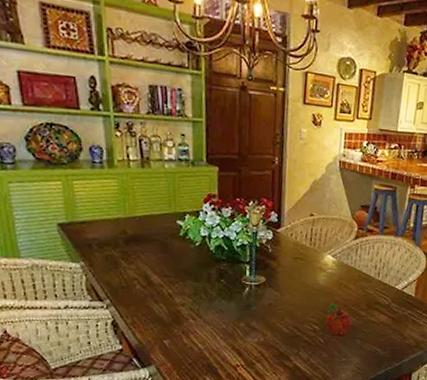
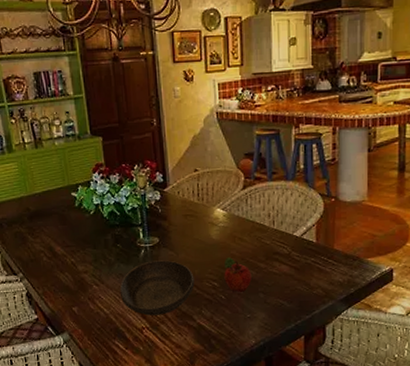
bowl: none [217,299,296,354] -> present [119,260,195,316]

